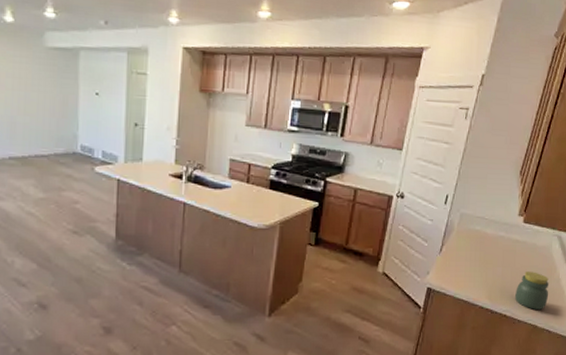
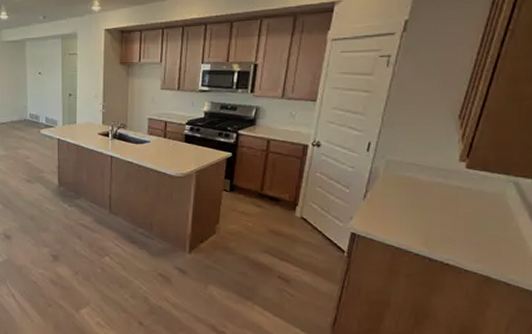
jar: present [515,272,550,310] -> none [460,219,505,260]

